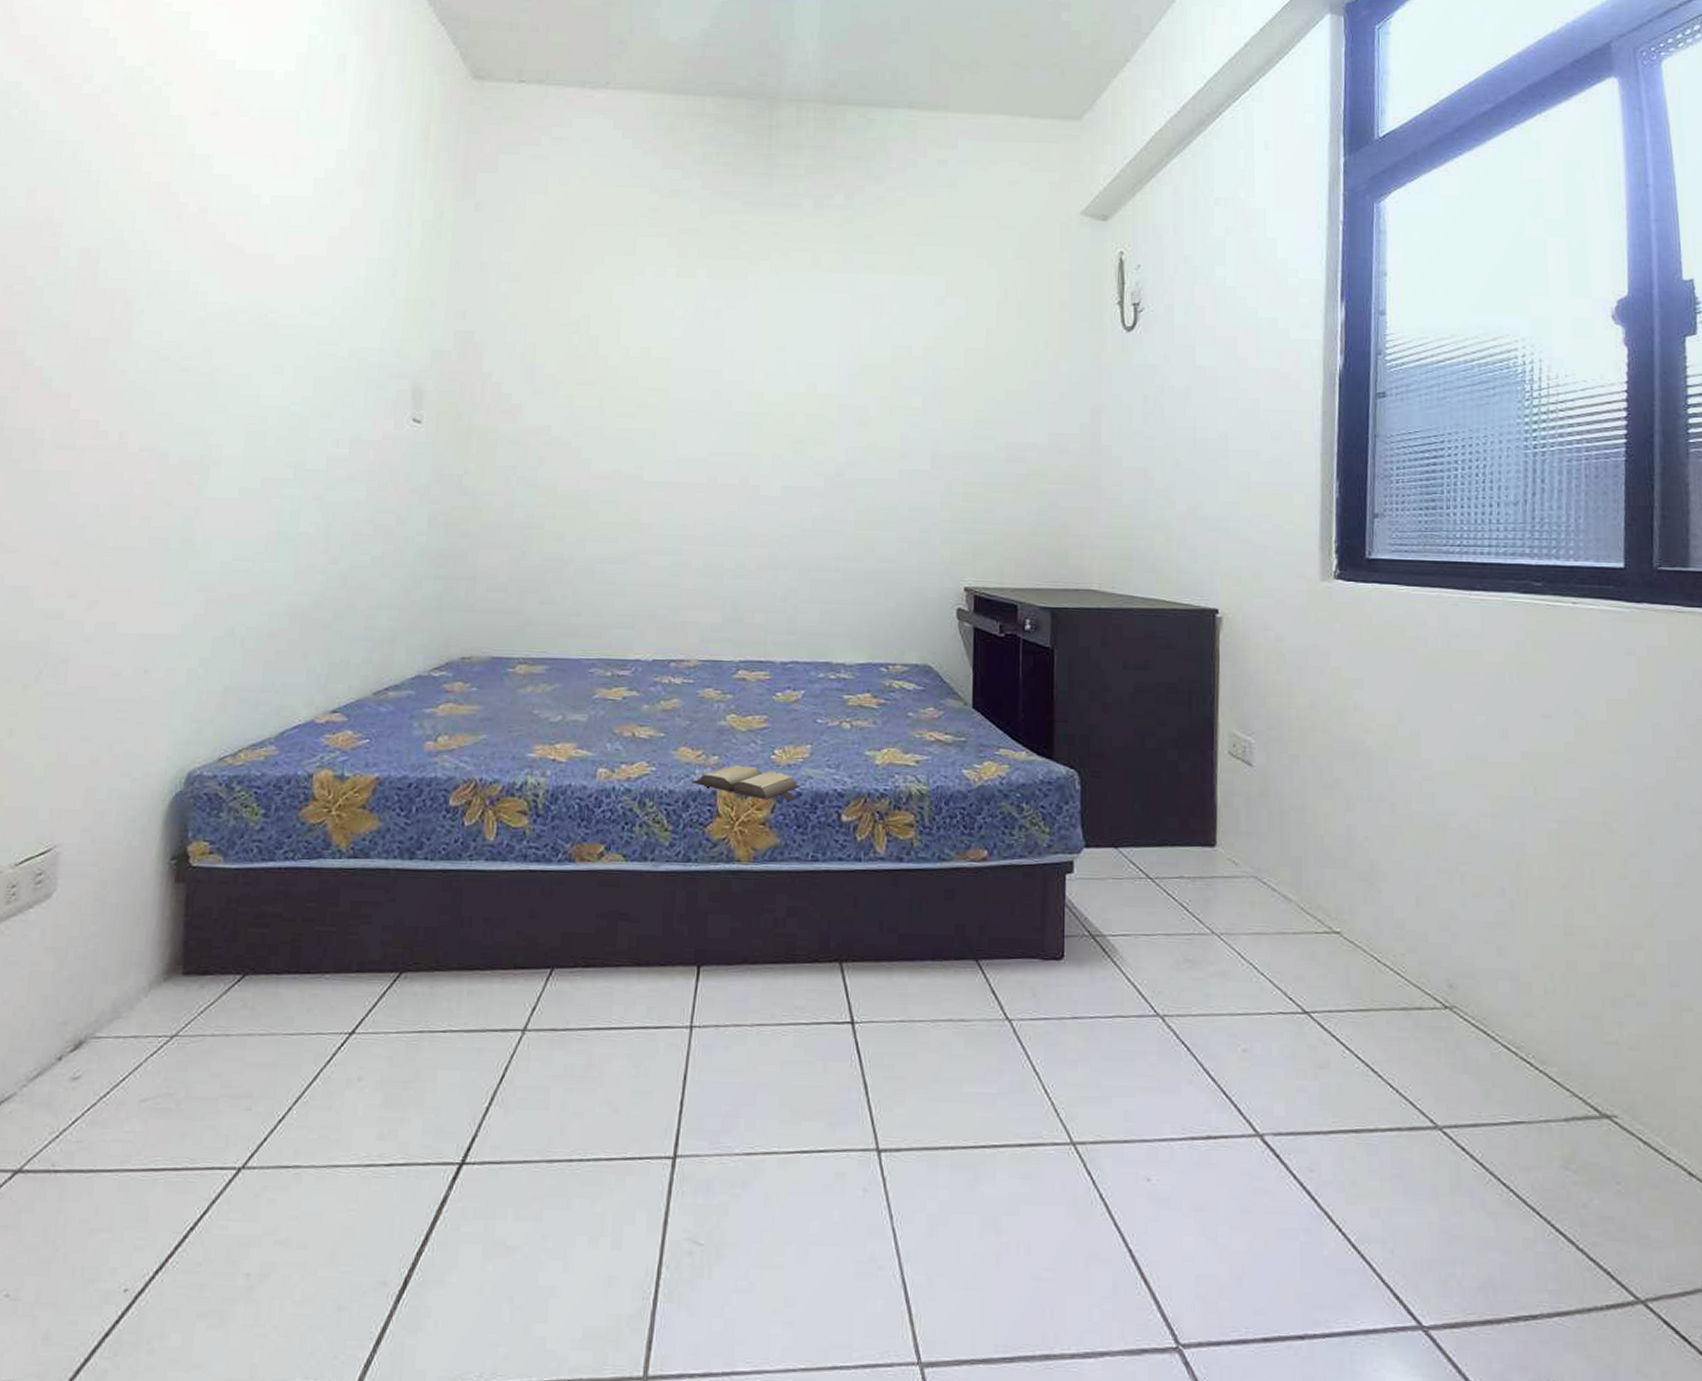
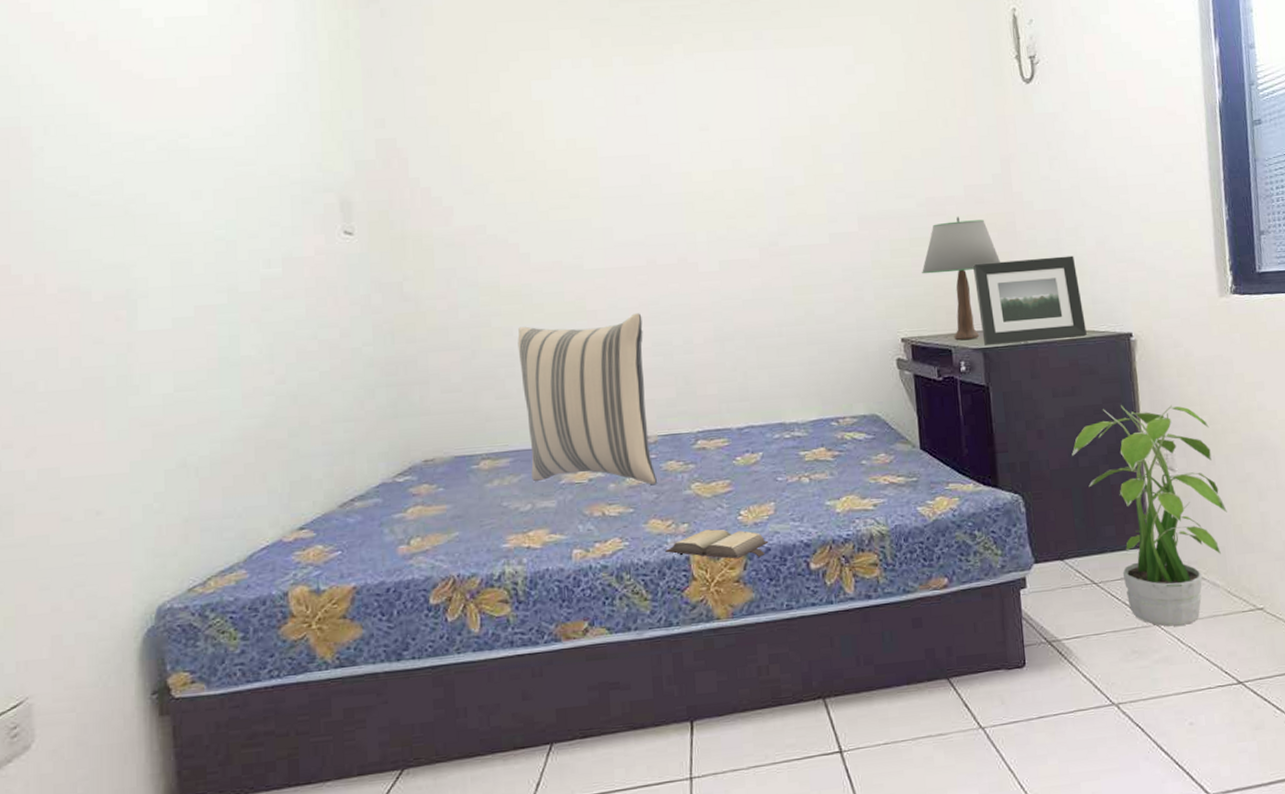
pillow: none [566,531,696,710] -> present [517,313,657,485]
table lamp: none [994,465,1079,597] -> present [922,216,1000,340]
picture frame: none [1049,516,1167,608] -> present [972,255,1087,346]
potted plant: none [1138,686,1308,939] -> present [1072,405,1227,627]

